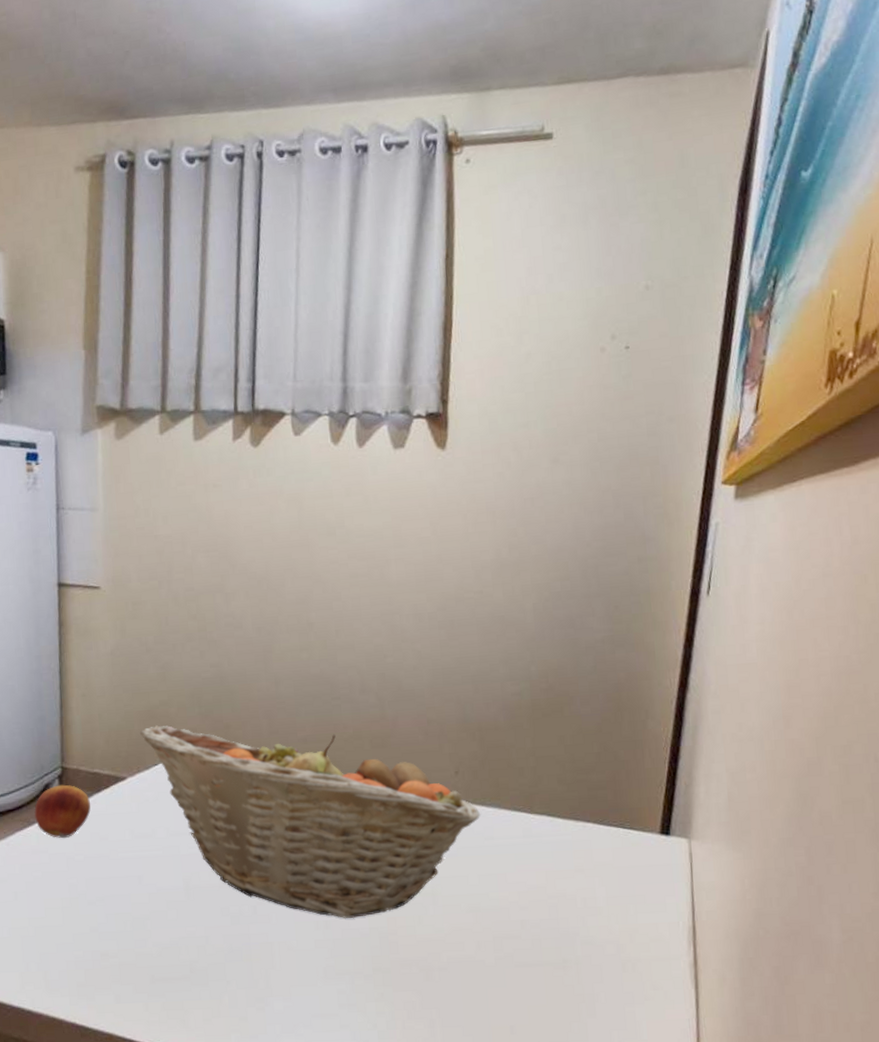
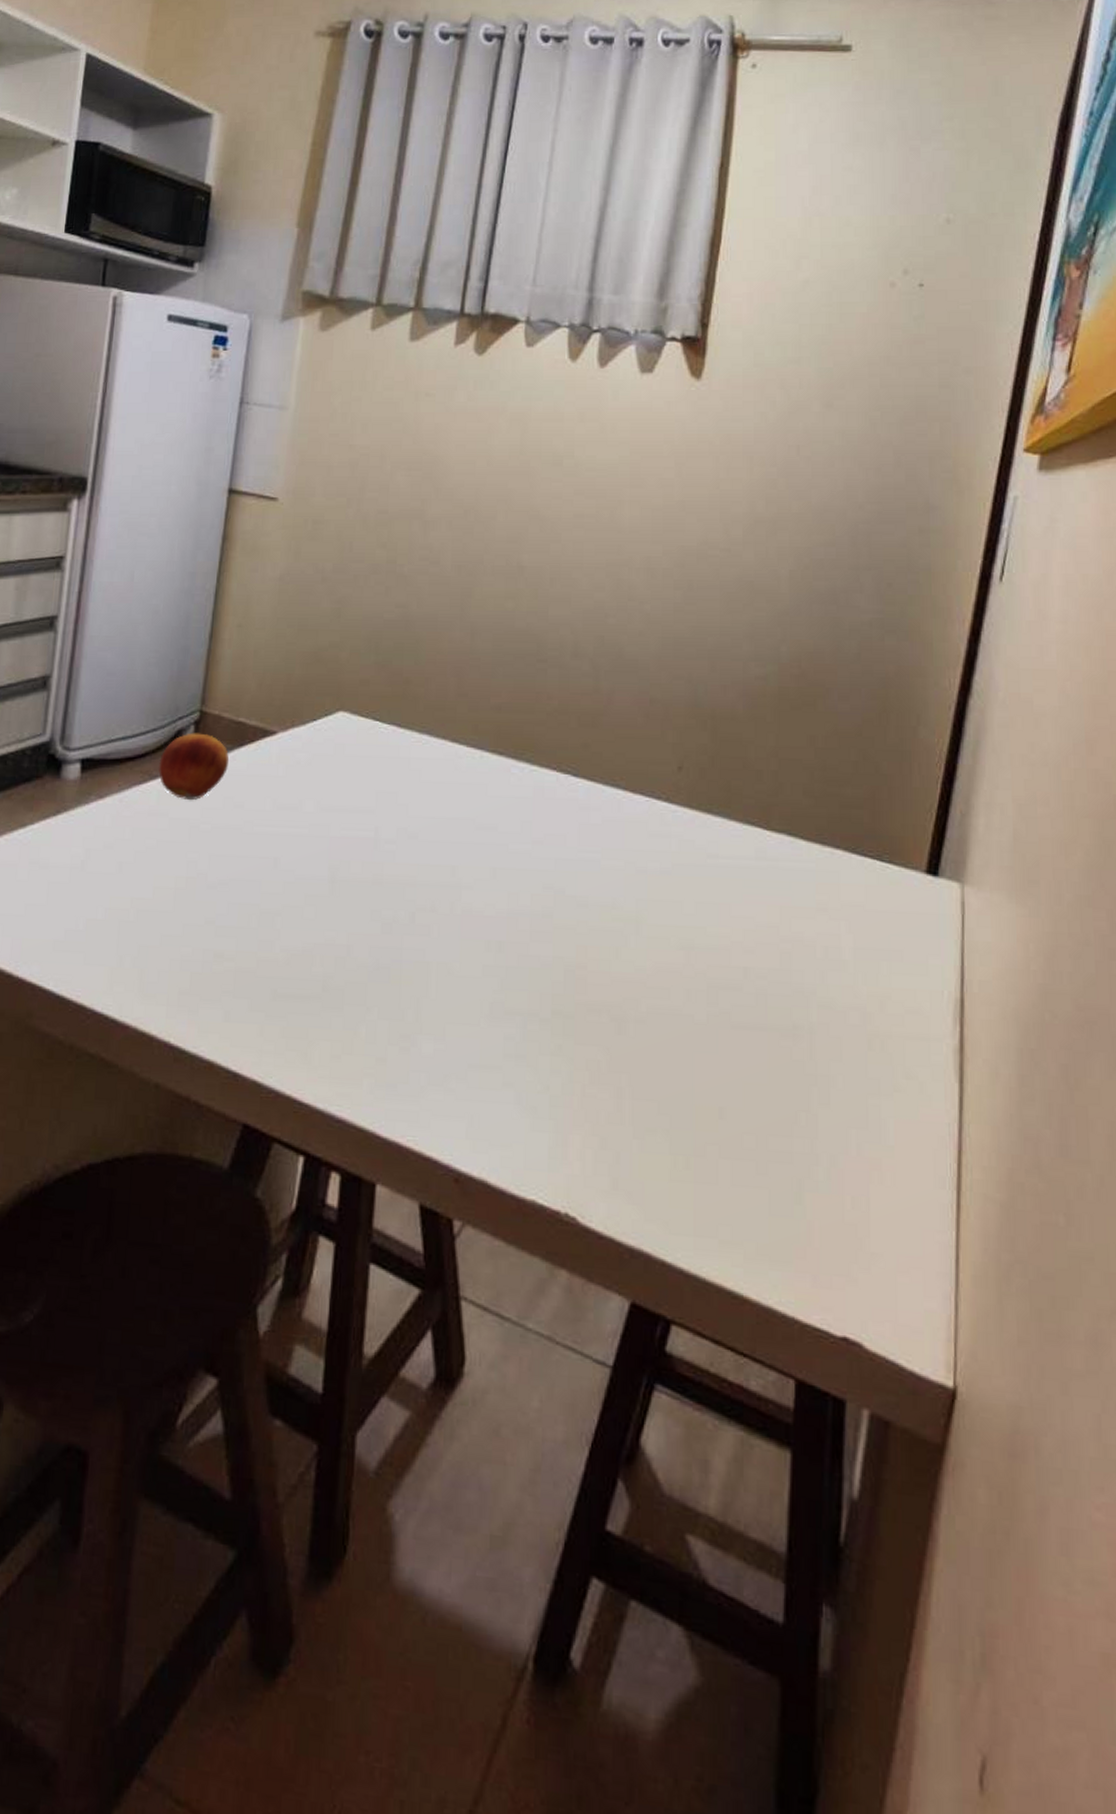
fruit basket: present [140,725,481,918] -> none [301,671,706,941]

